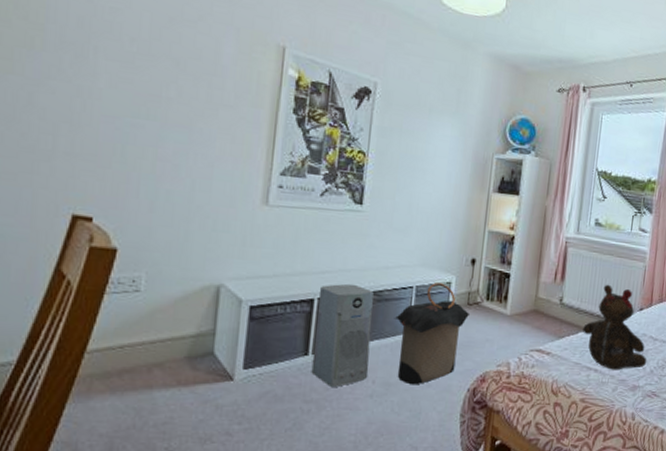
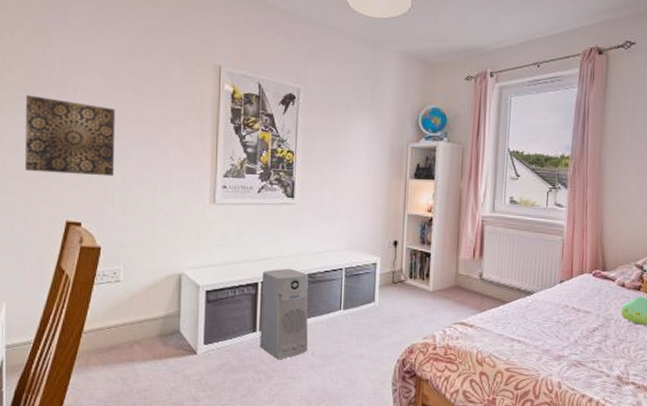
wall art: none [20,54,148,165] -> present [25,95,116,177]
laundry hamper: present [394,283,471,385] -> none [327,264,396,357]
teddy bear: present [583,284,647,370] -> none [504,258,571,341]

